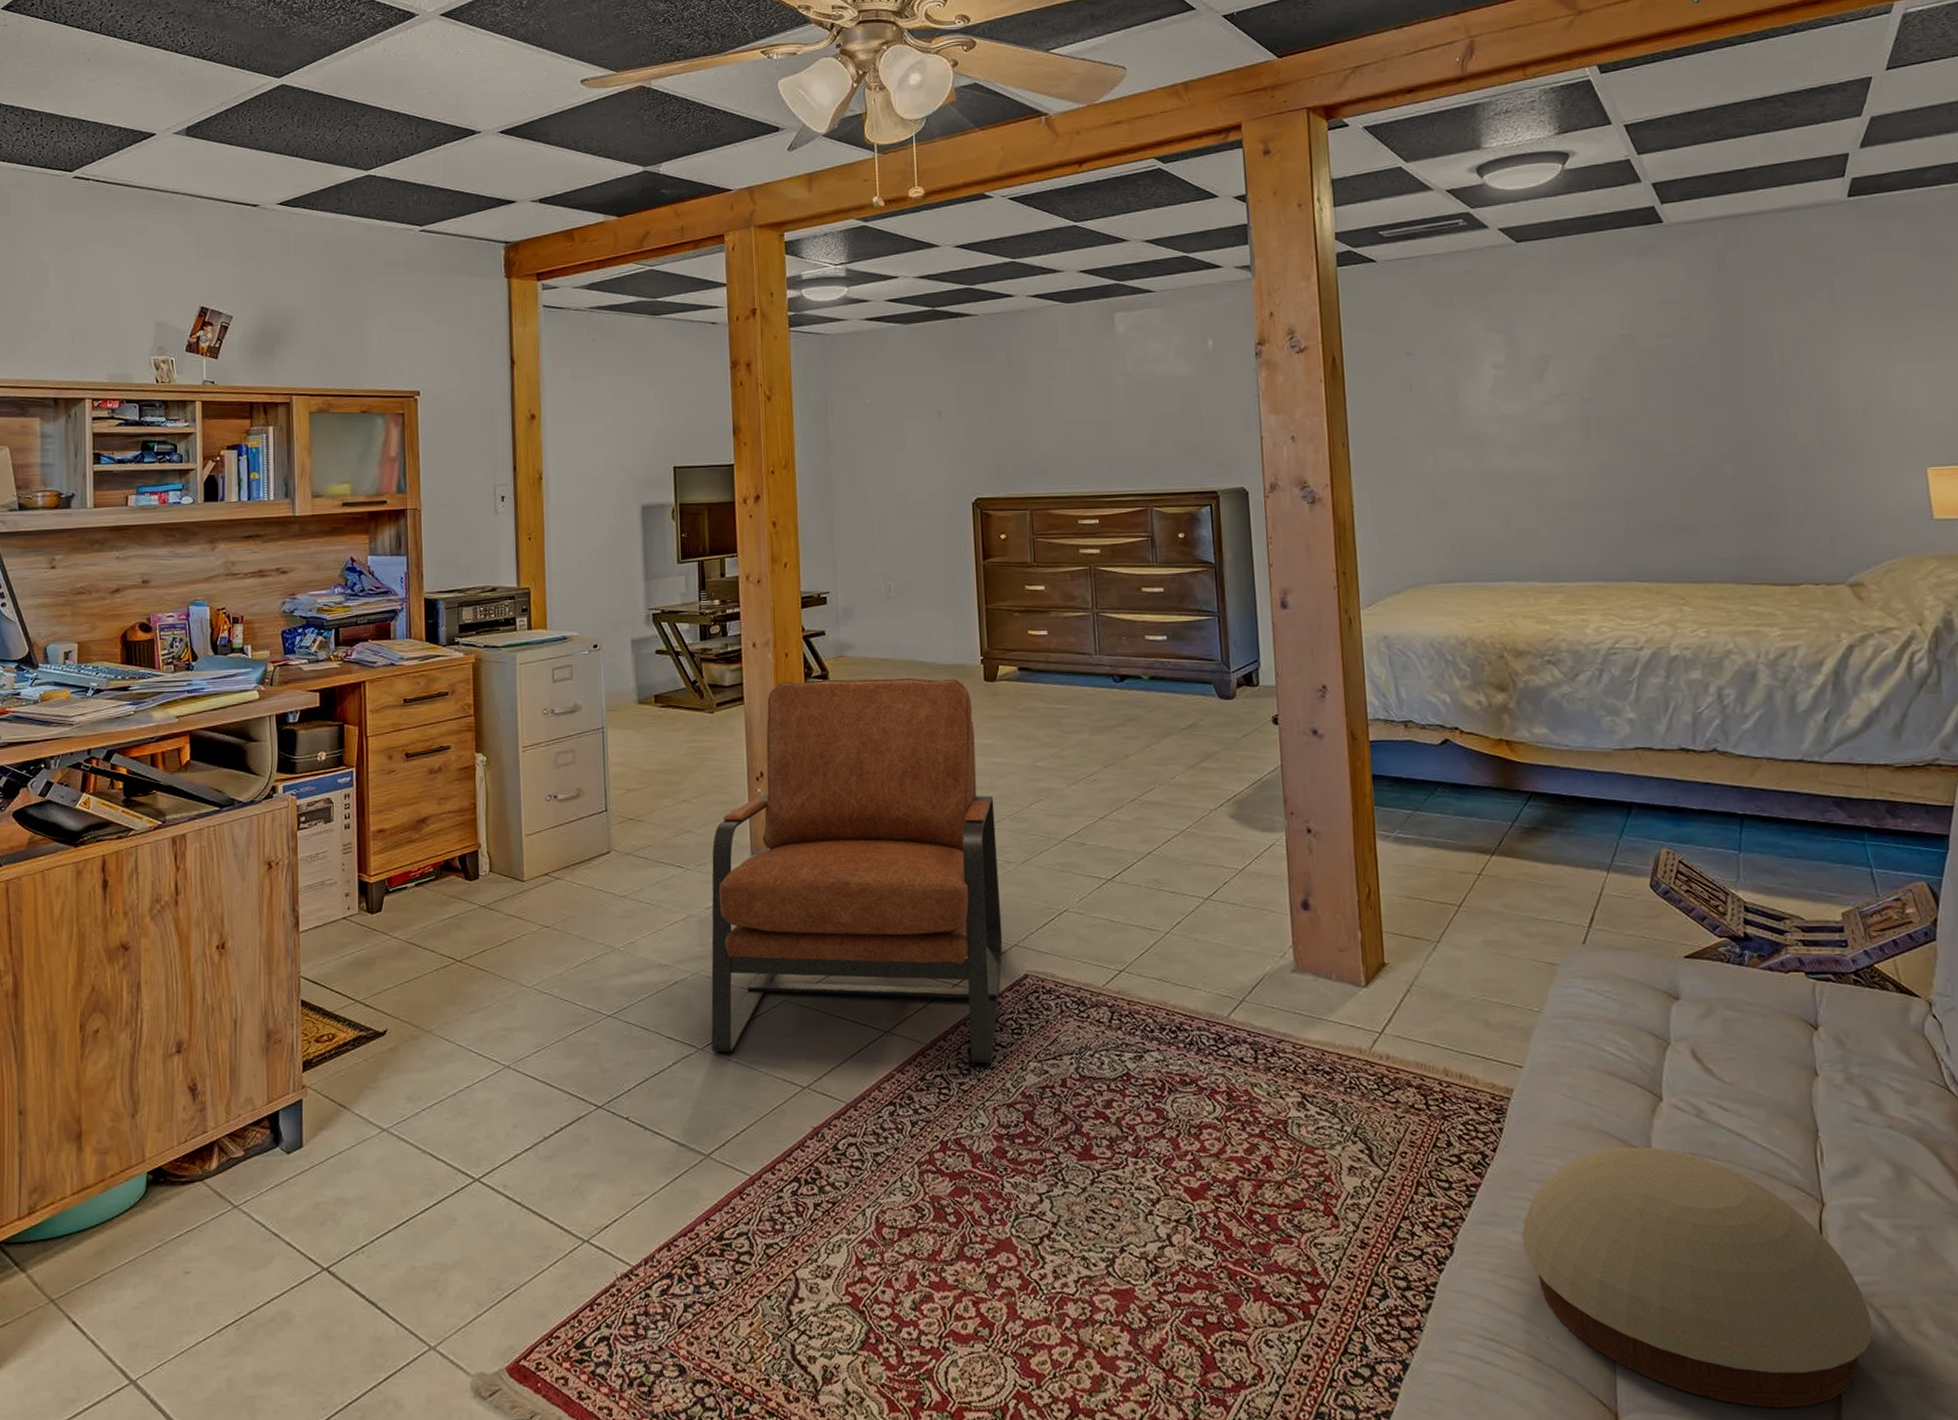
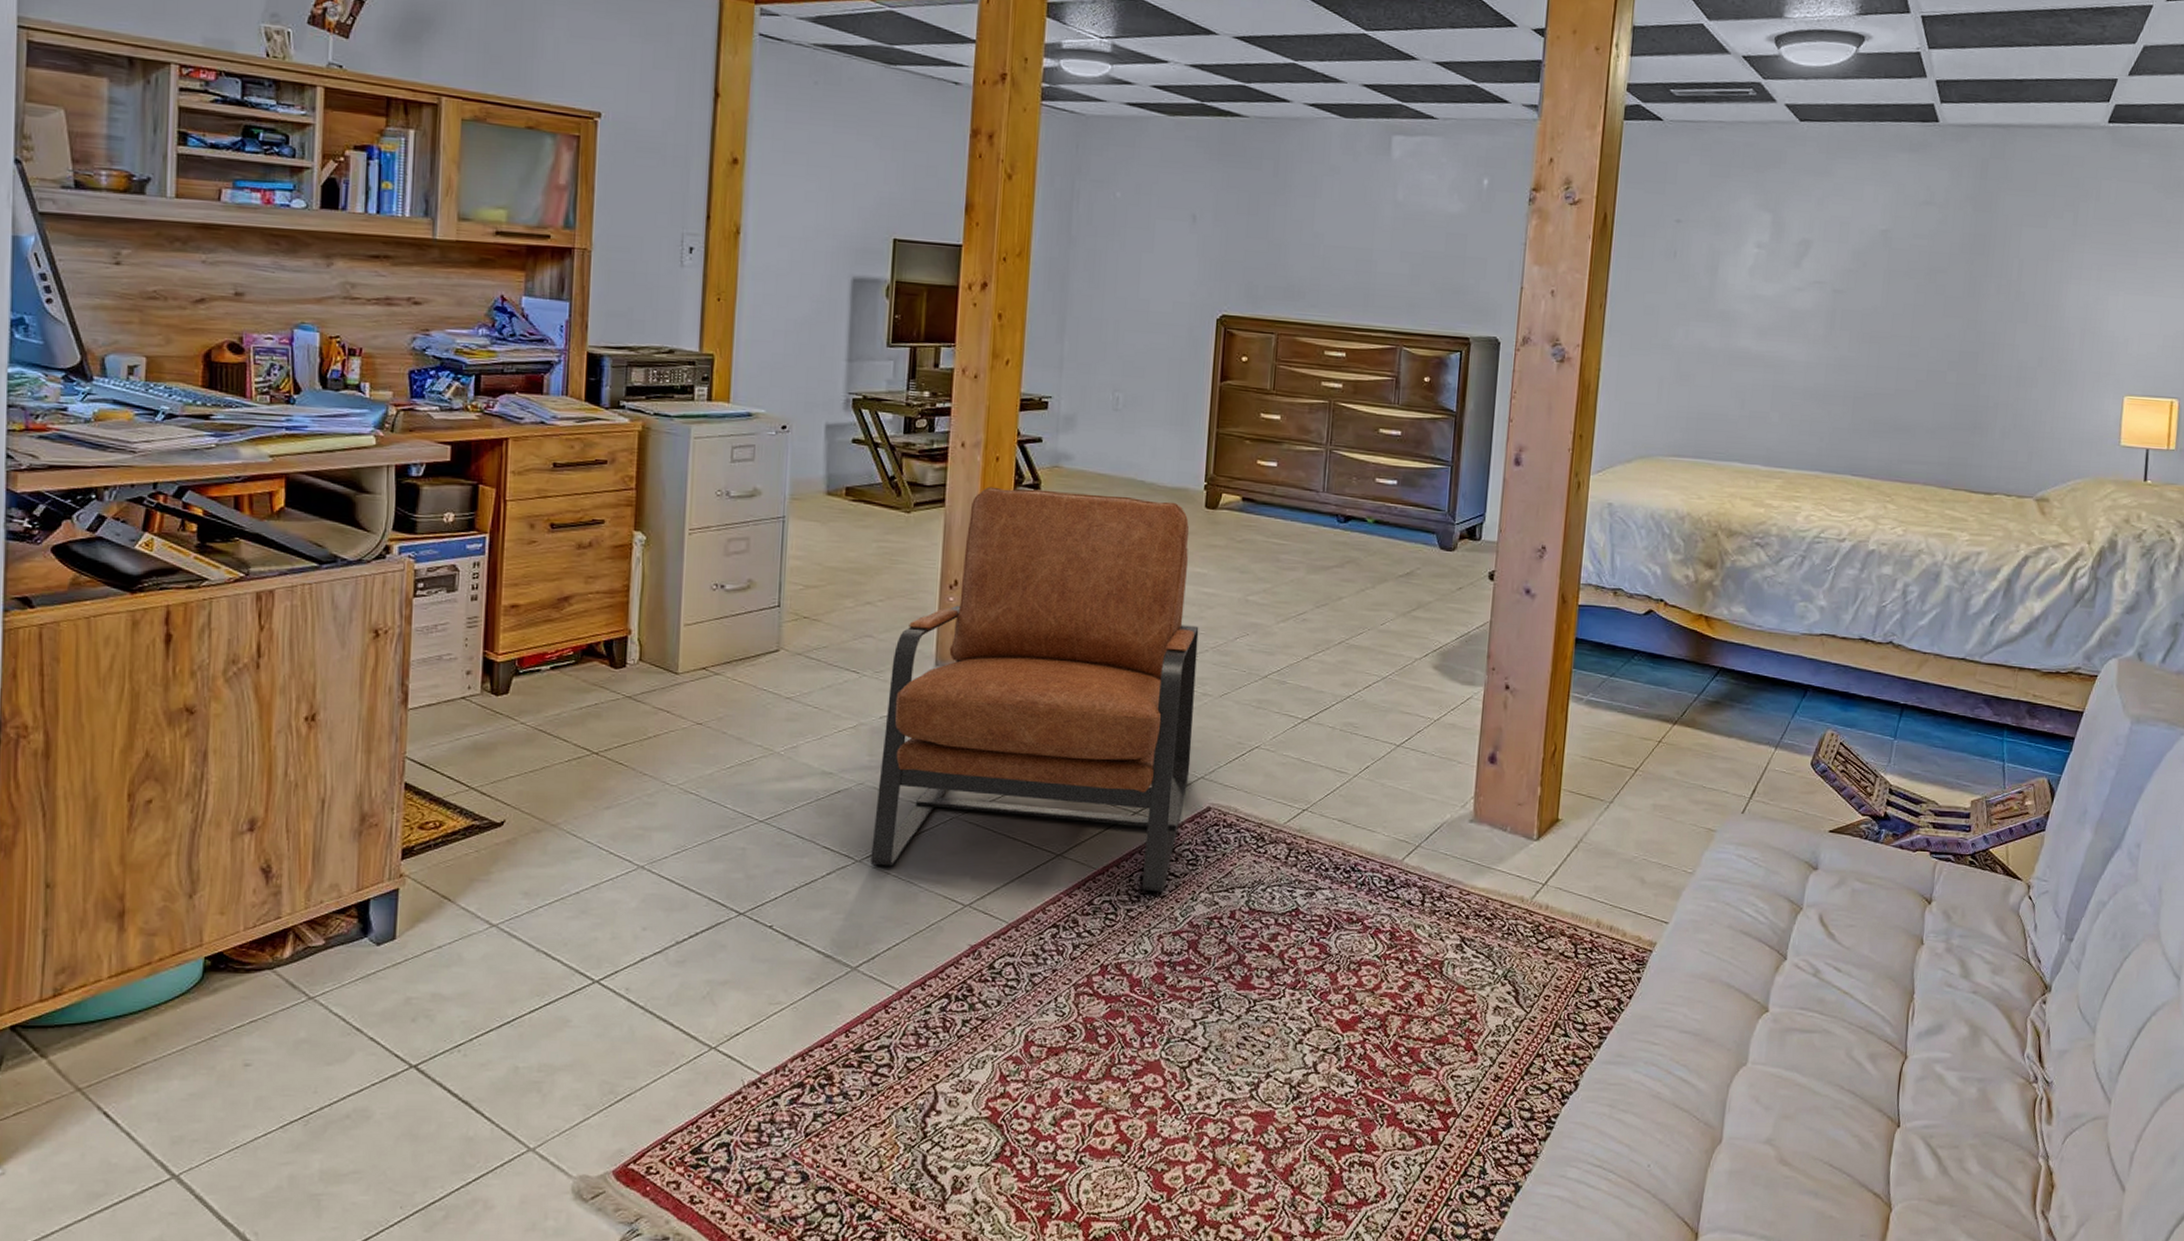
cushion: present [1521,1147,1873,1408] -> none [1640,1000,1927,1231]

